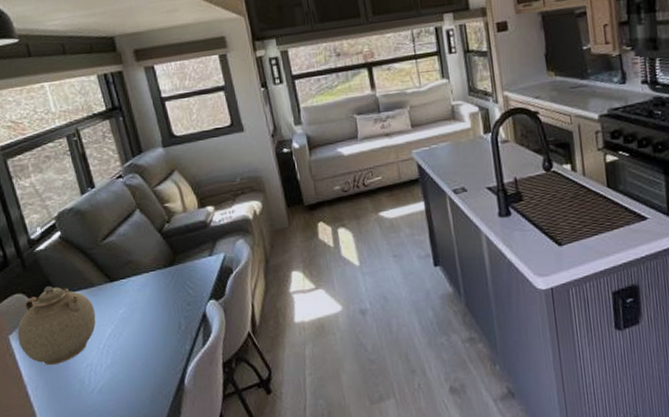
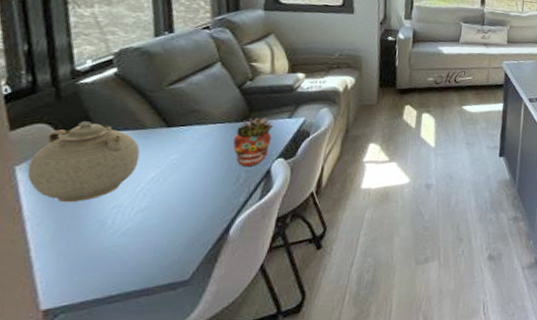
succulent planter: none [167,259,200,314] -> present [233,117,273,167]

